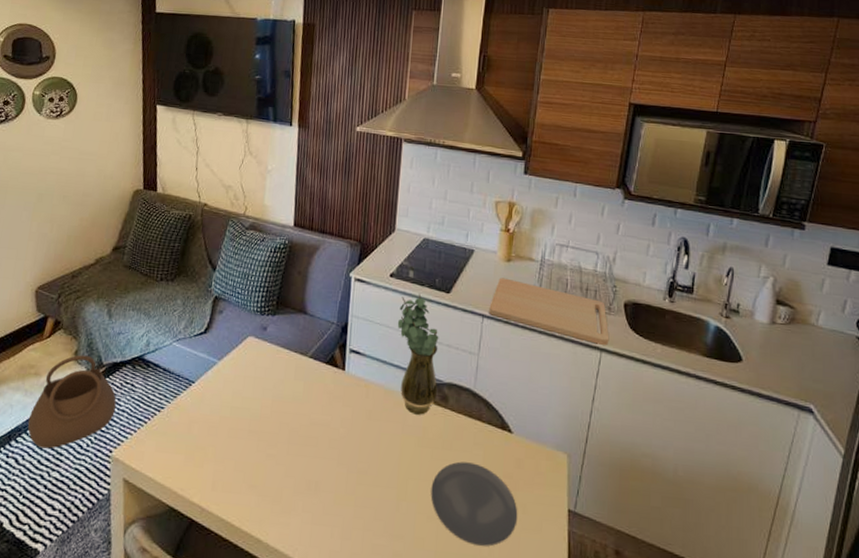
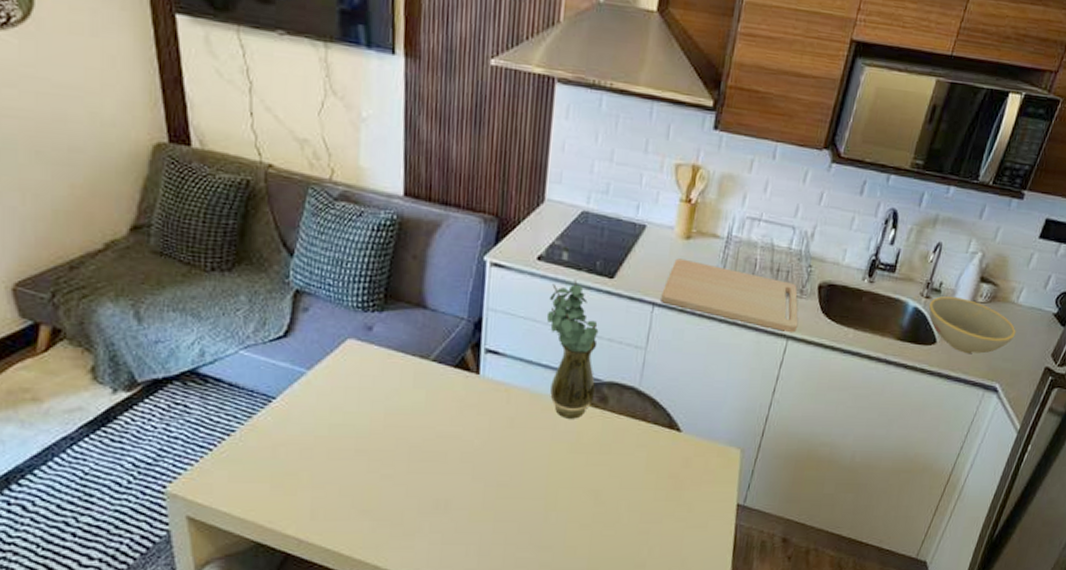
basket: present [28,355,117,449] -> none [32,371,164,490]
plate: present [431,461,518,547] -> none [584,465,683,547]
bowl: none [729,317,821,374] -> present [928,296,1016,354]

